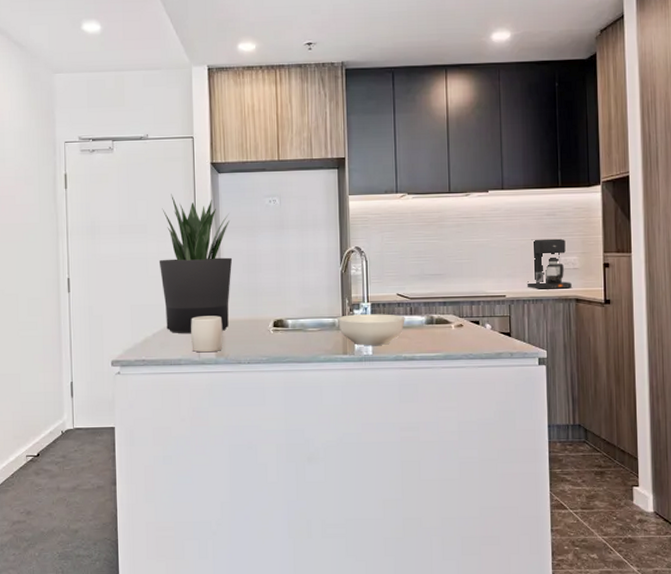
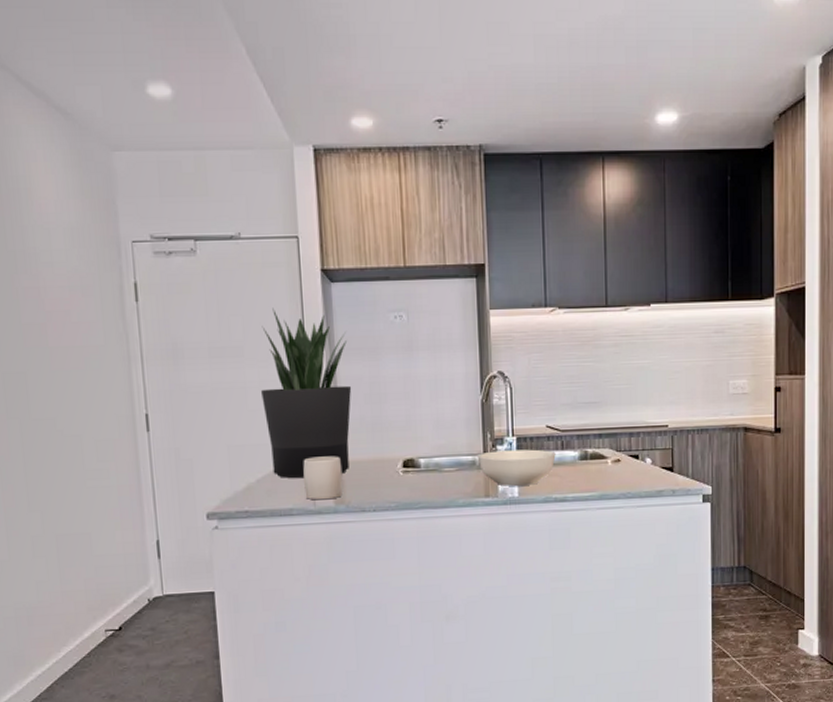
coffee maker: present [526,239,572,290] -> none [691,359,740,419]

